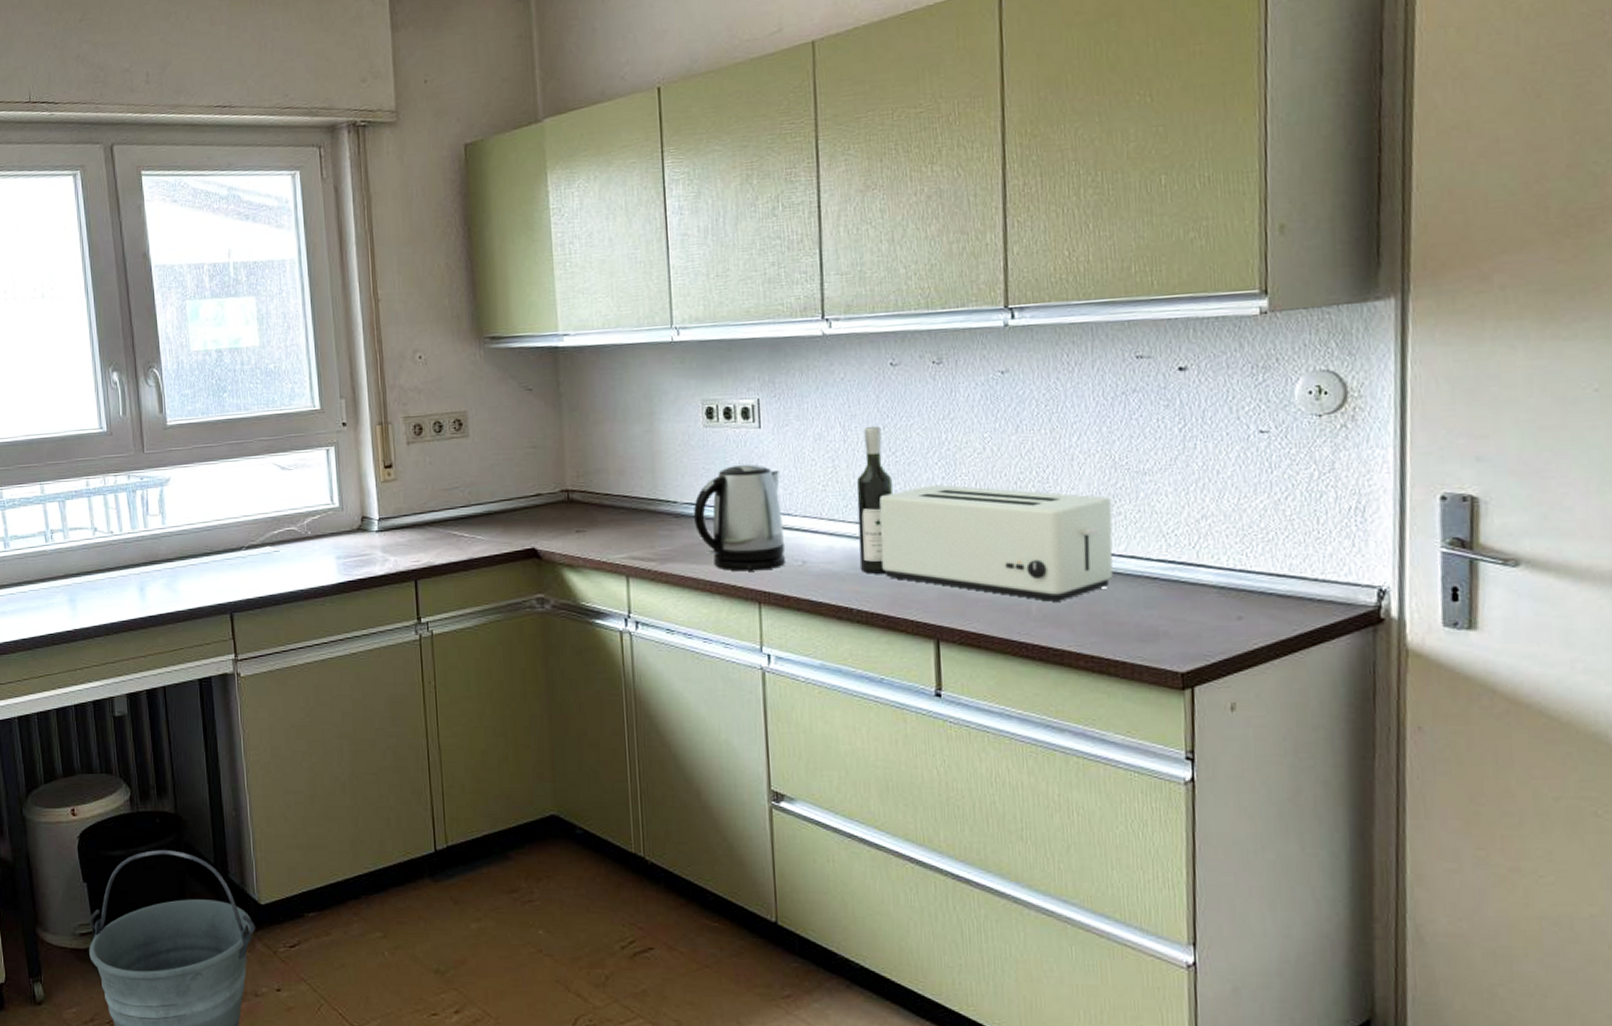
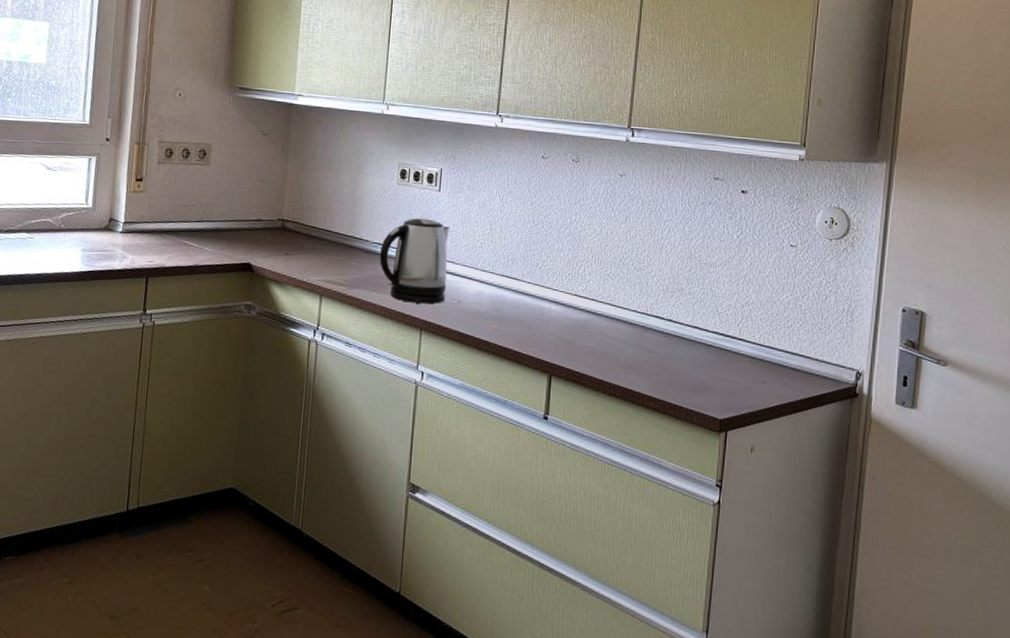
bottle: present [856,425,894,574] -> none [500,202,533,318]
toaster: present [879,484,1113,602] -> none [517,253,686,355]

